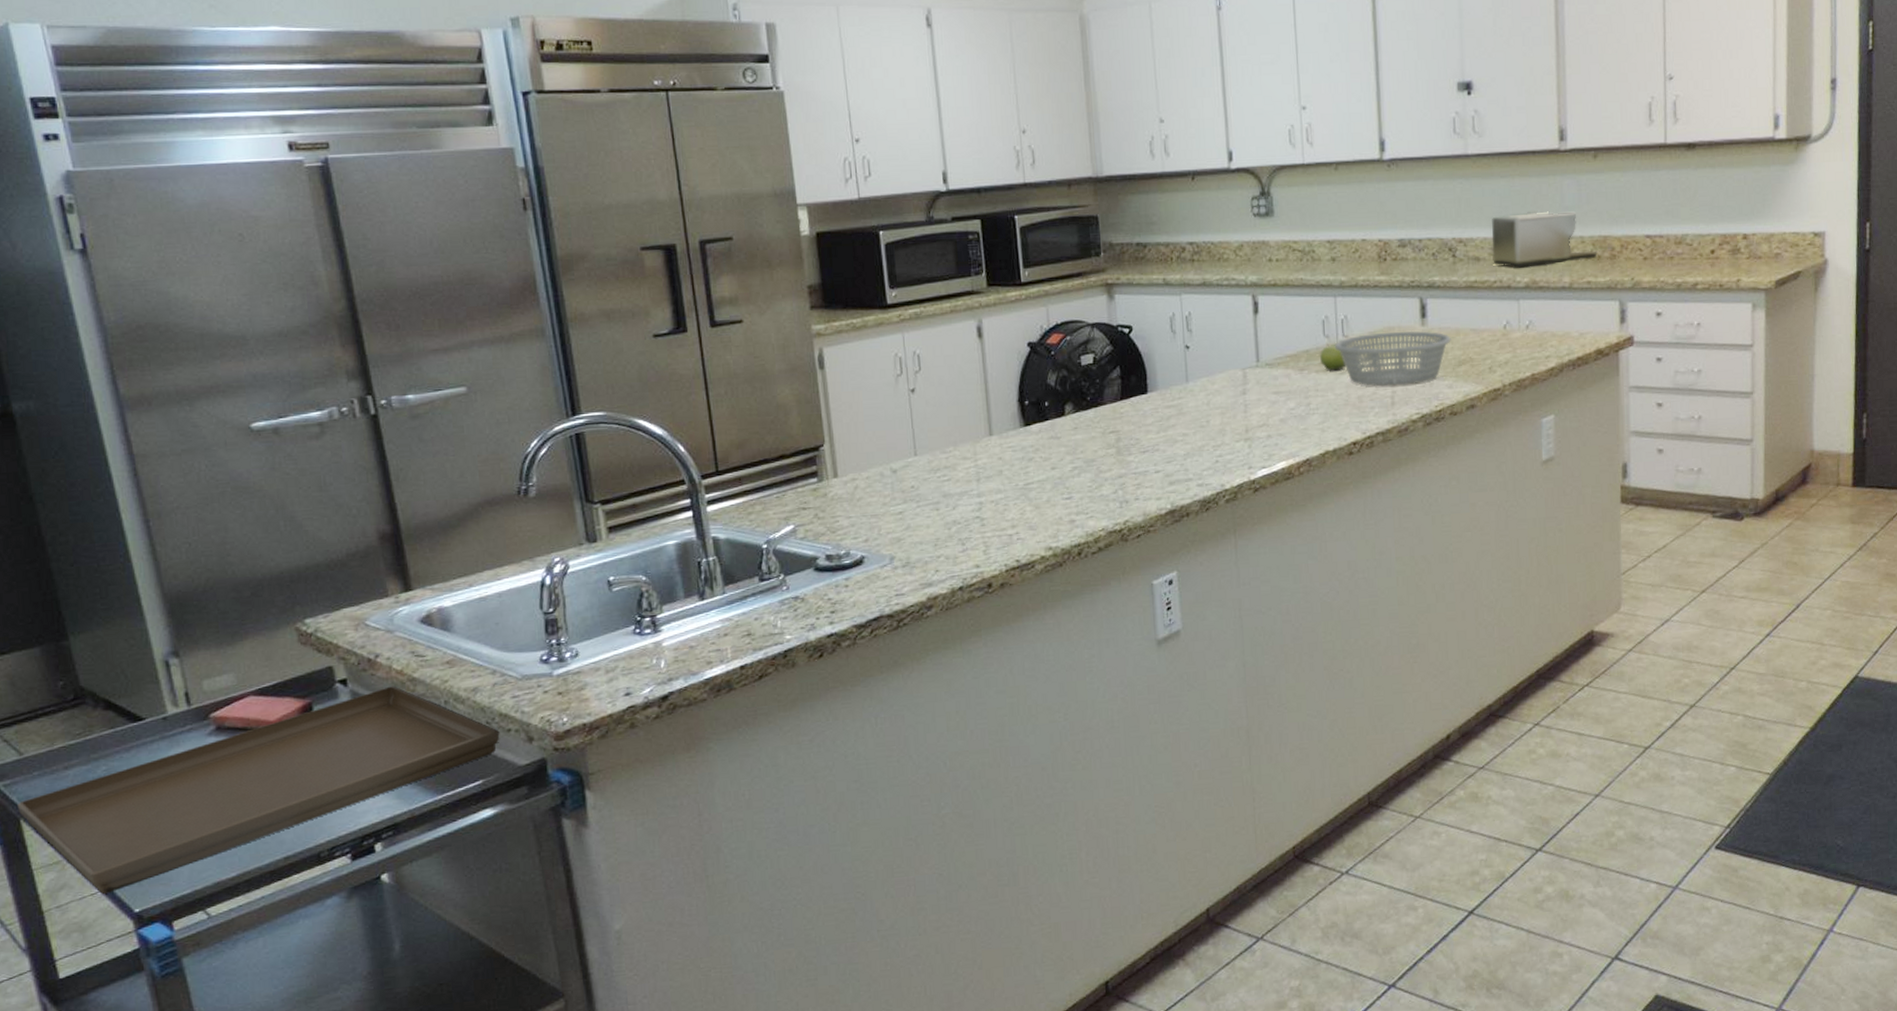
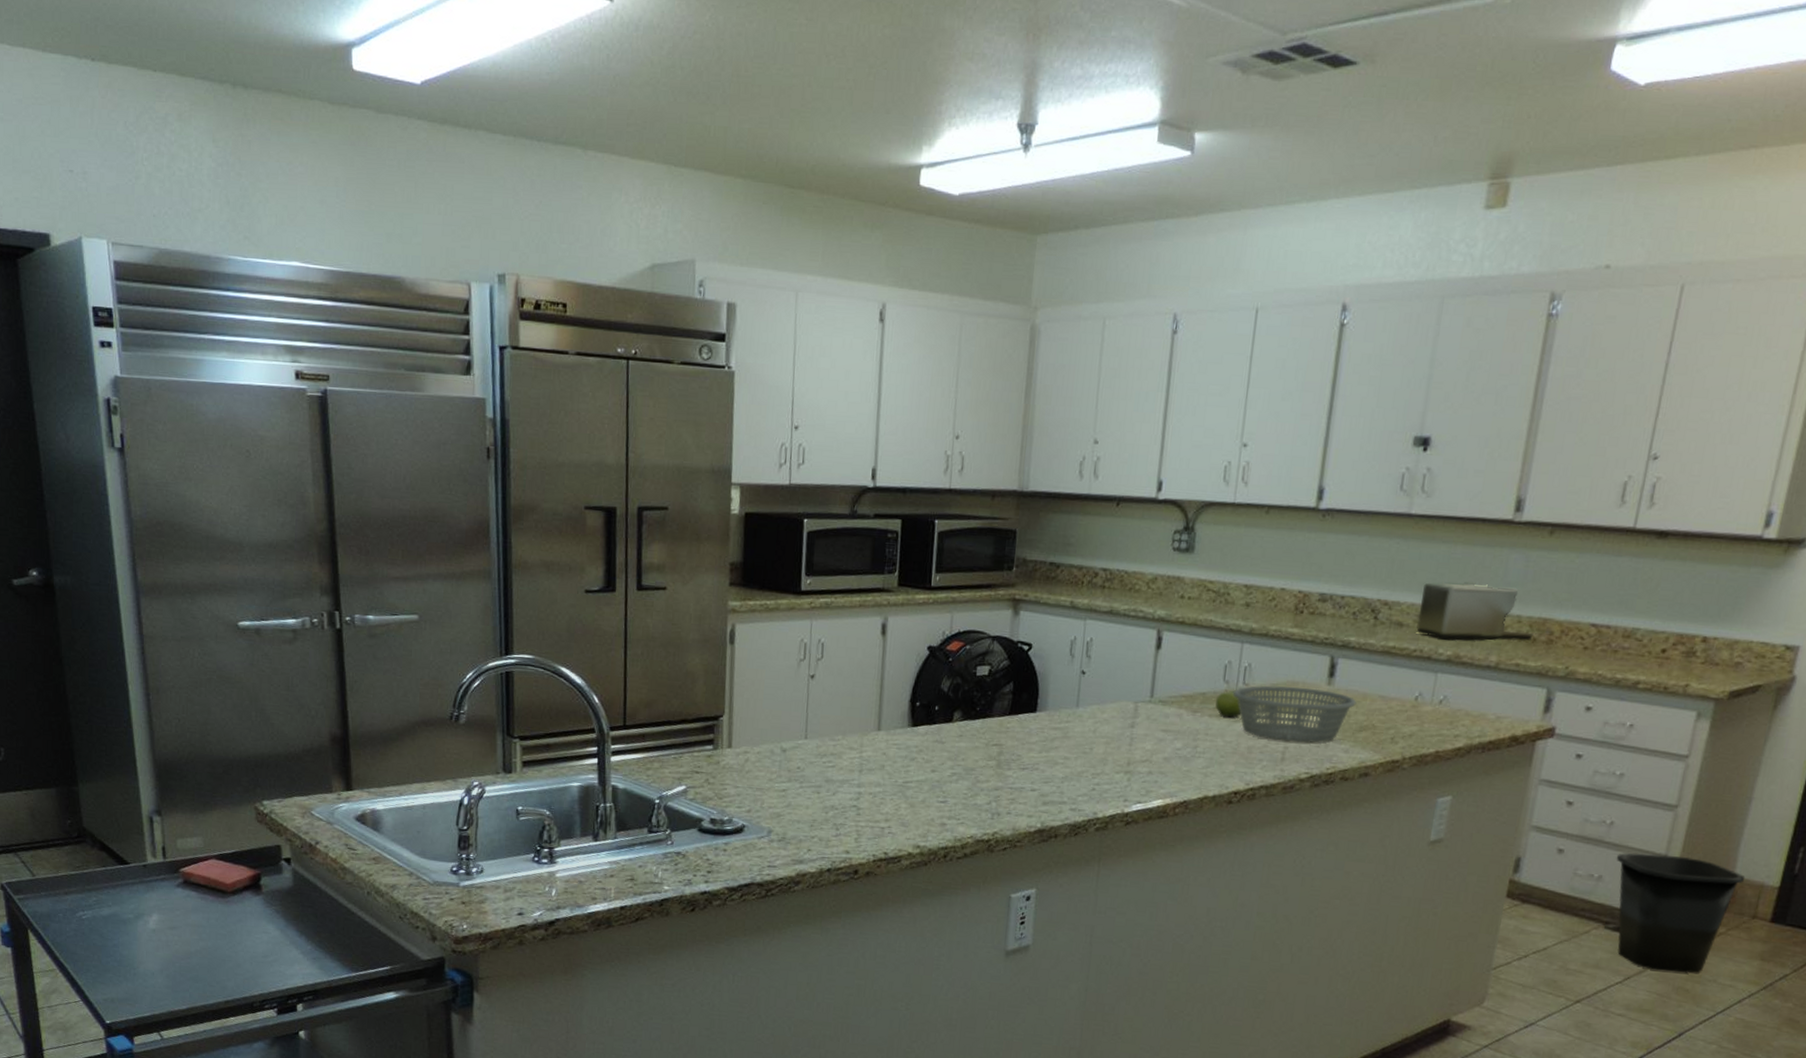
serving tray: present [18,686,499,894] -> none [27,871,408,1004]
waste bin: none [1710,438,1823,549] -> present [1616,853,1746,973]

